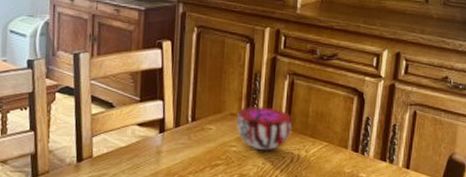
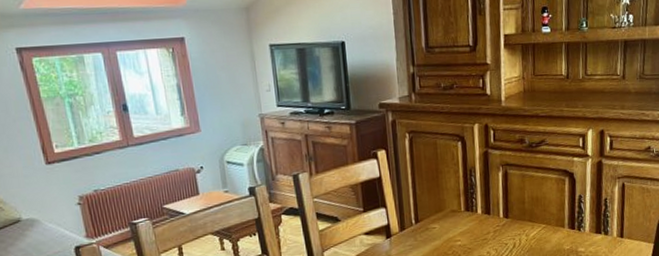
decorative bowl: present [237,106,293,151] -> none [458,199,511,241]

